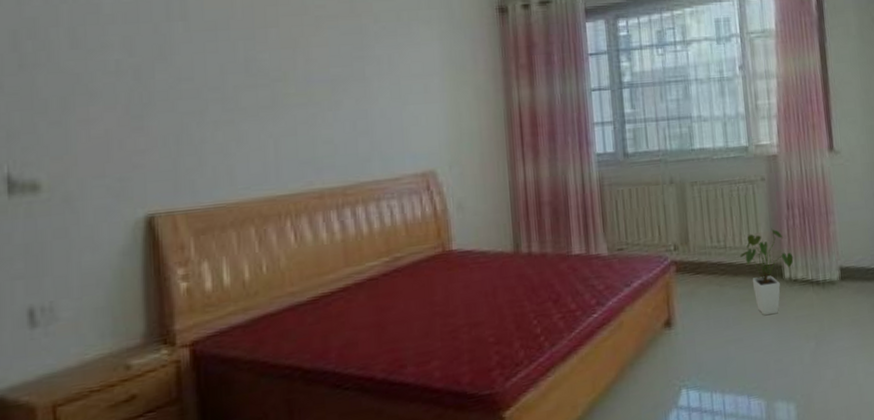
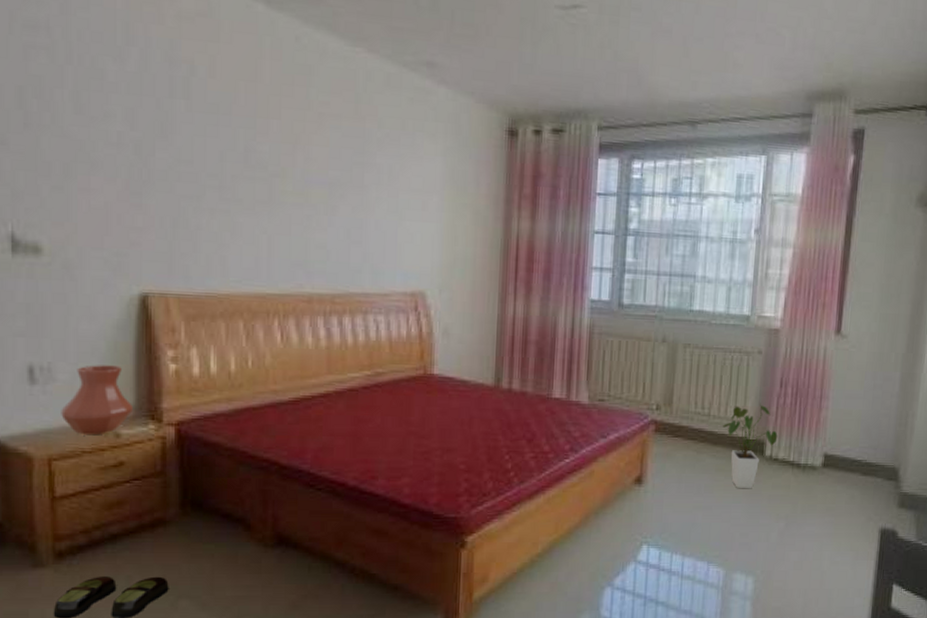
vase: none [65,293,143,374] -> present [61,365,133,436]

